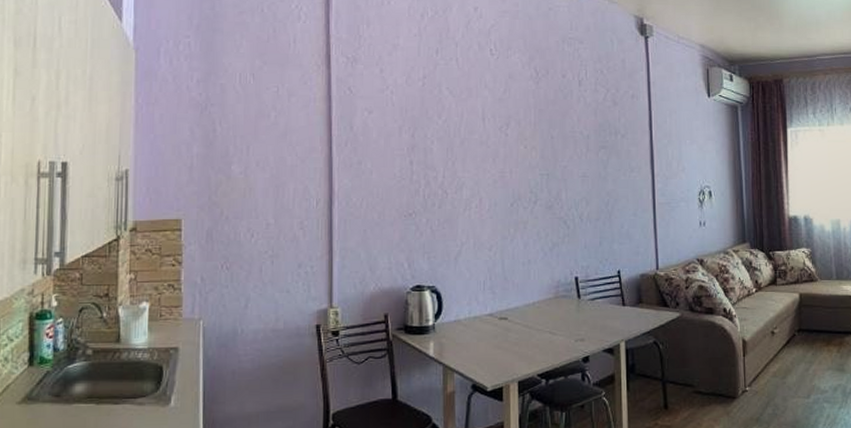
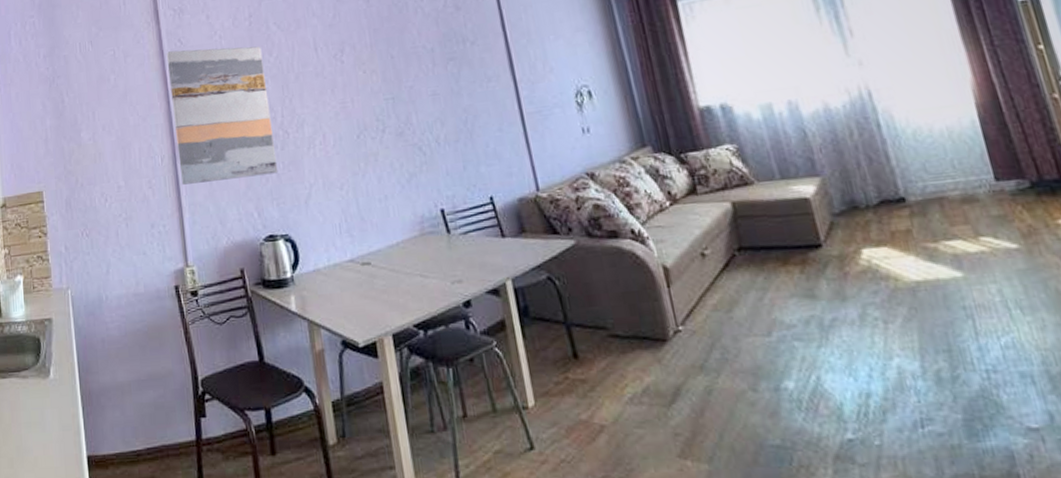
wall art: none [333,98,433,230] -> present [166,46,278,185]

